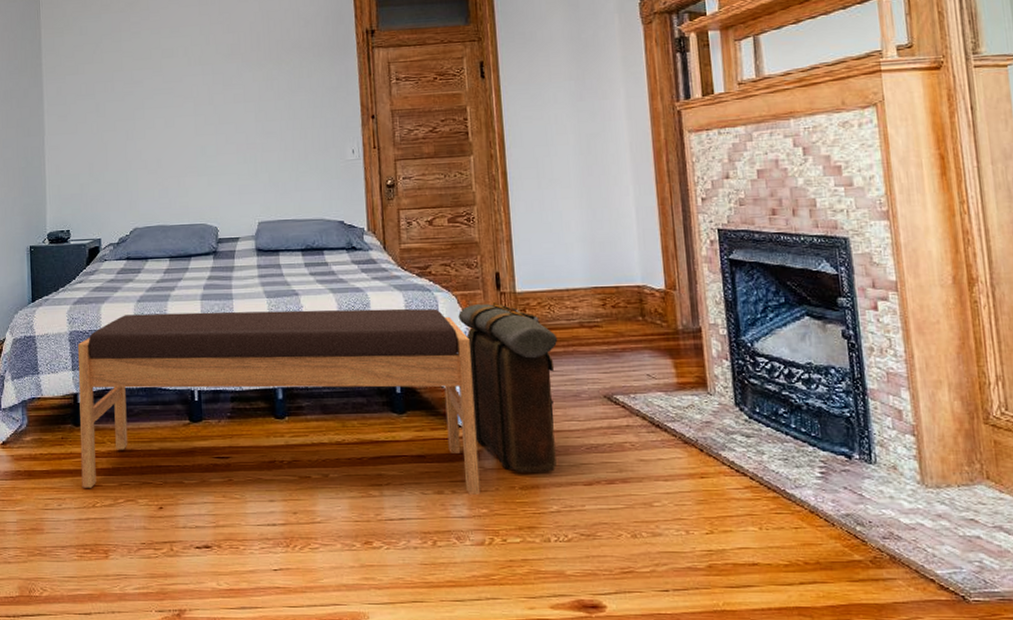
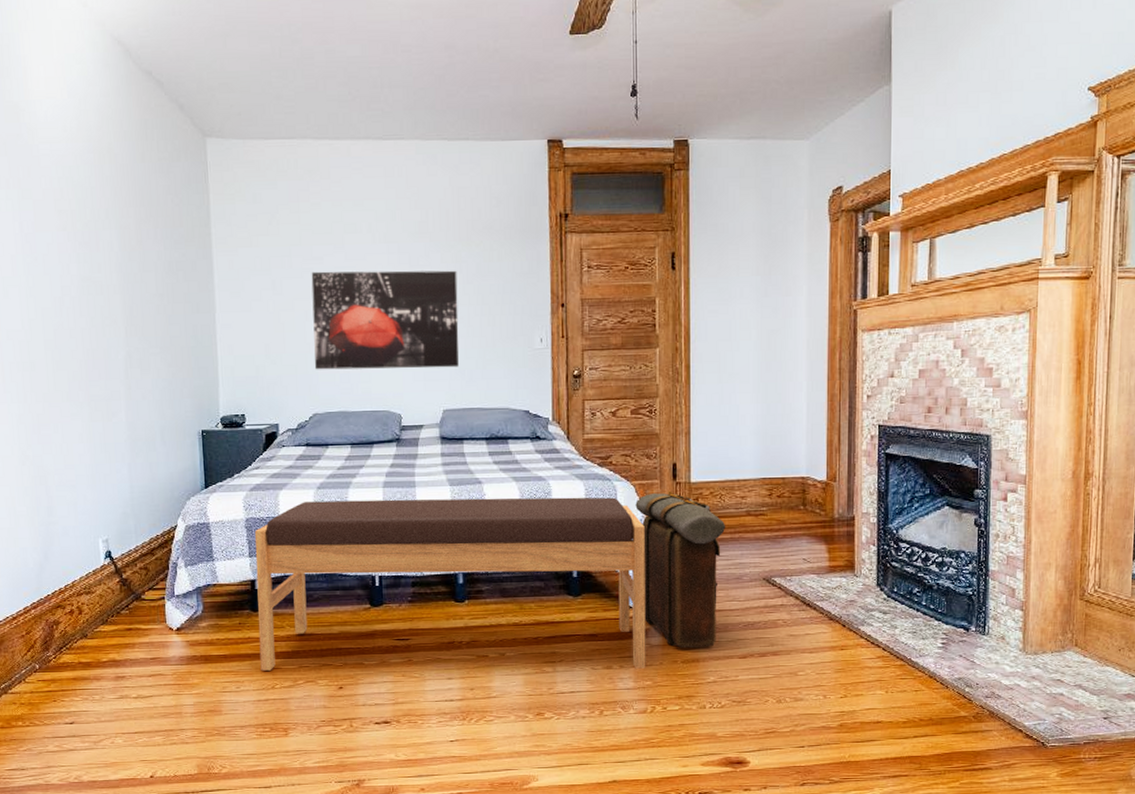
wall art: none [132,87,272,186] -> present [311,270,459,370]

